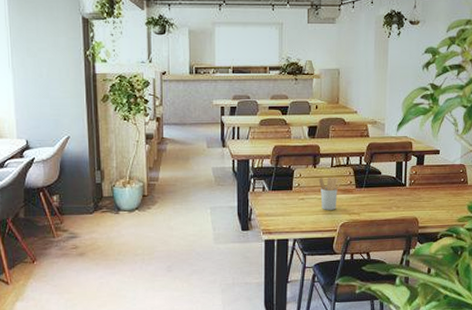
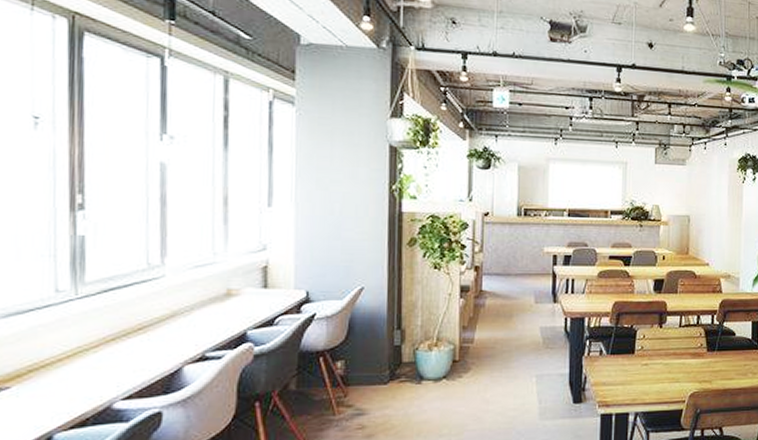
utensil holder: present [318,177,341,210] -> none [665,338,691,378]

